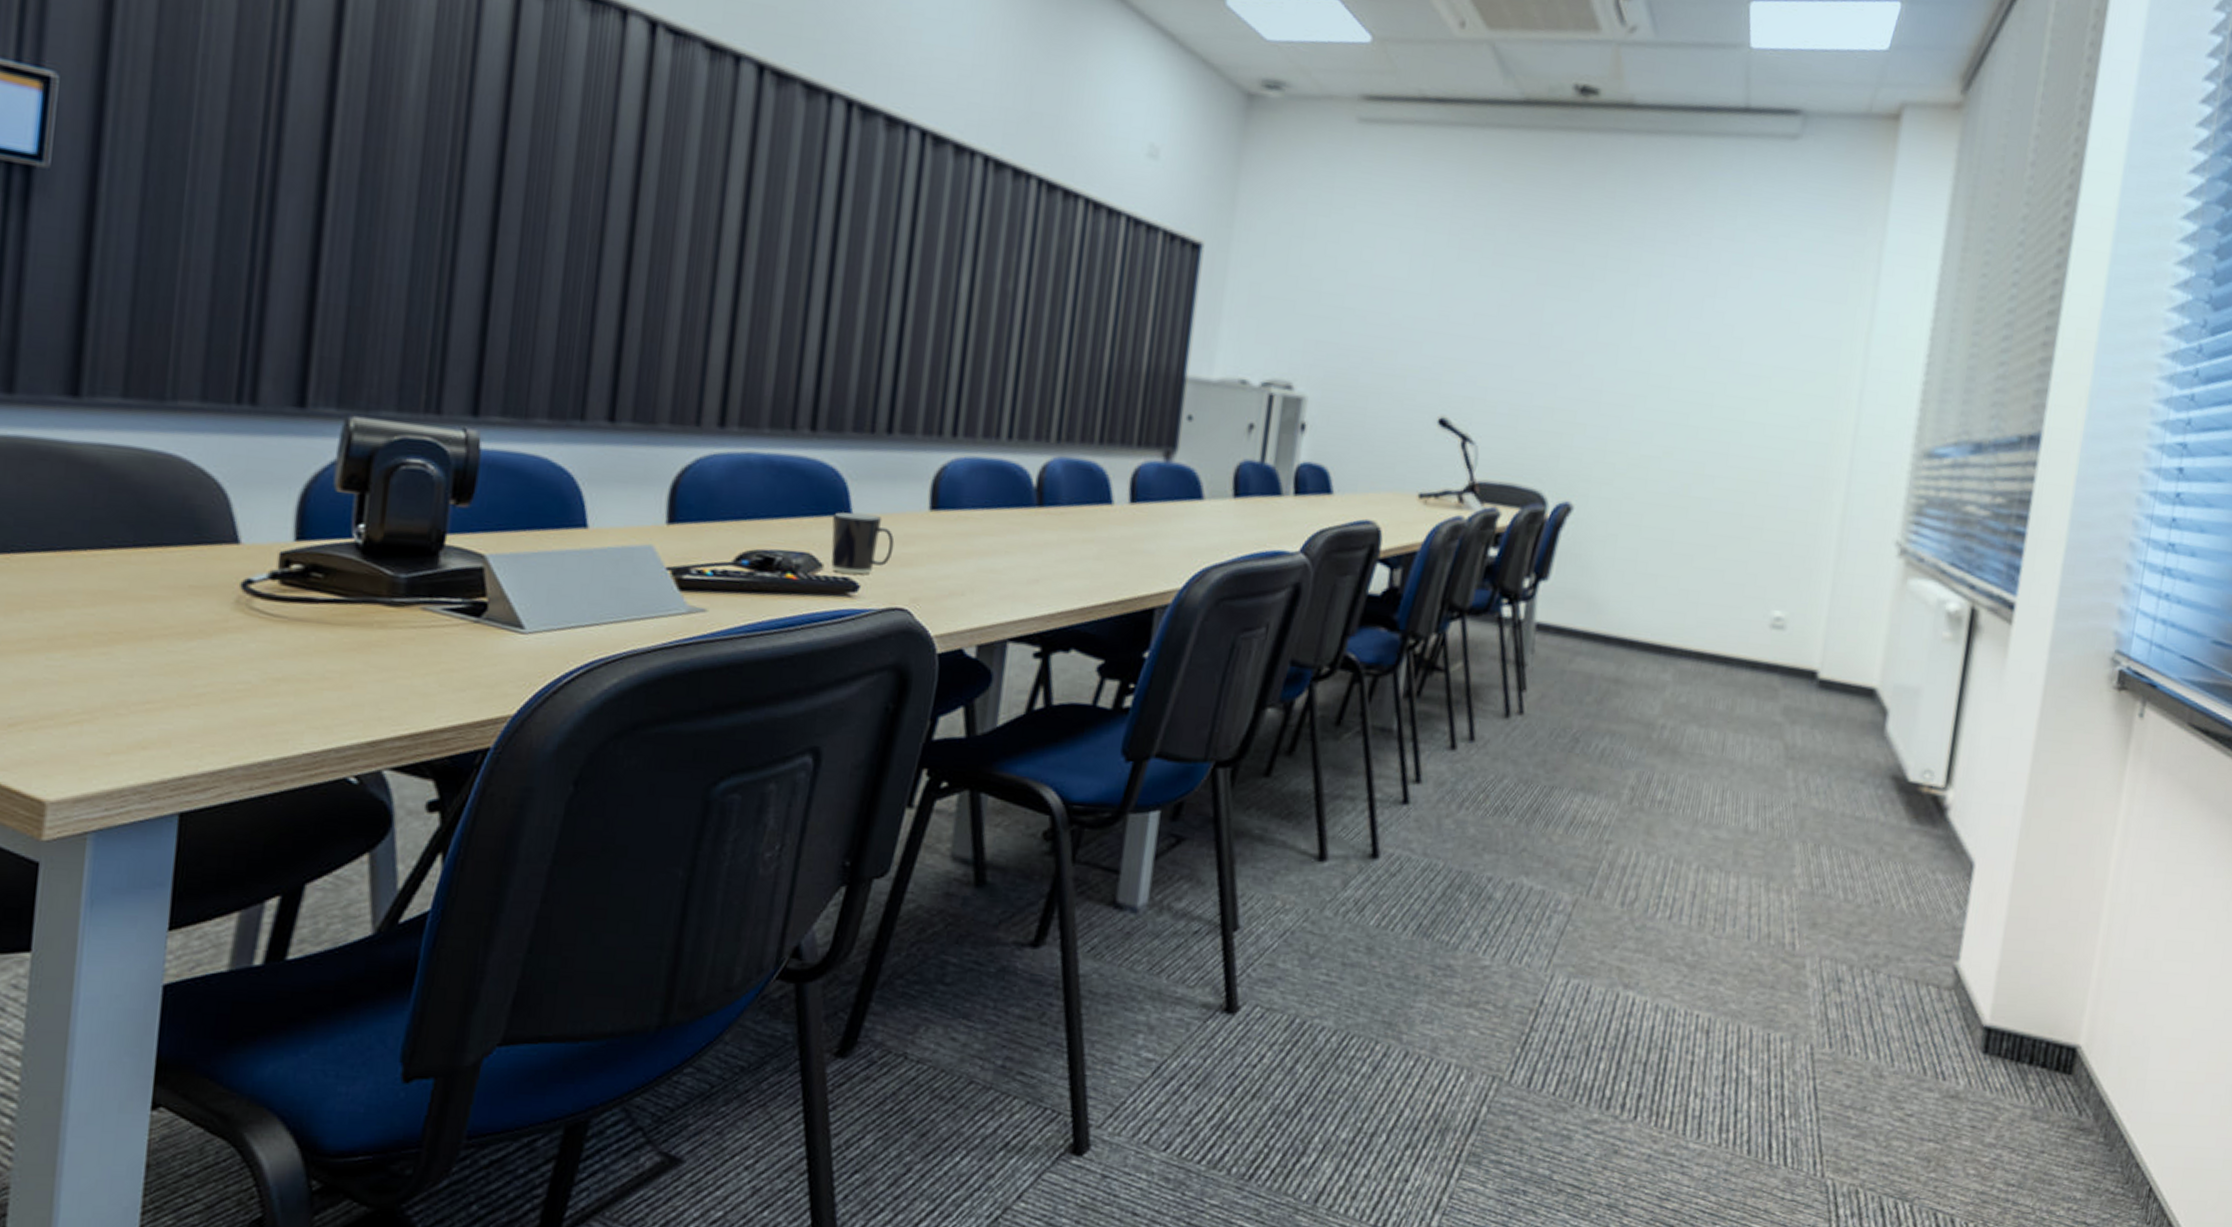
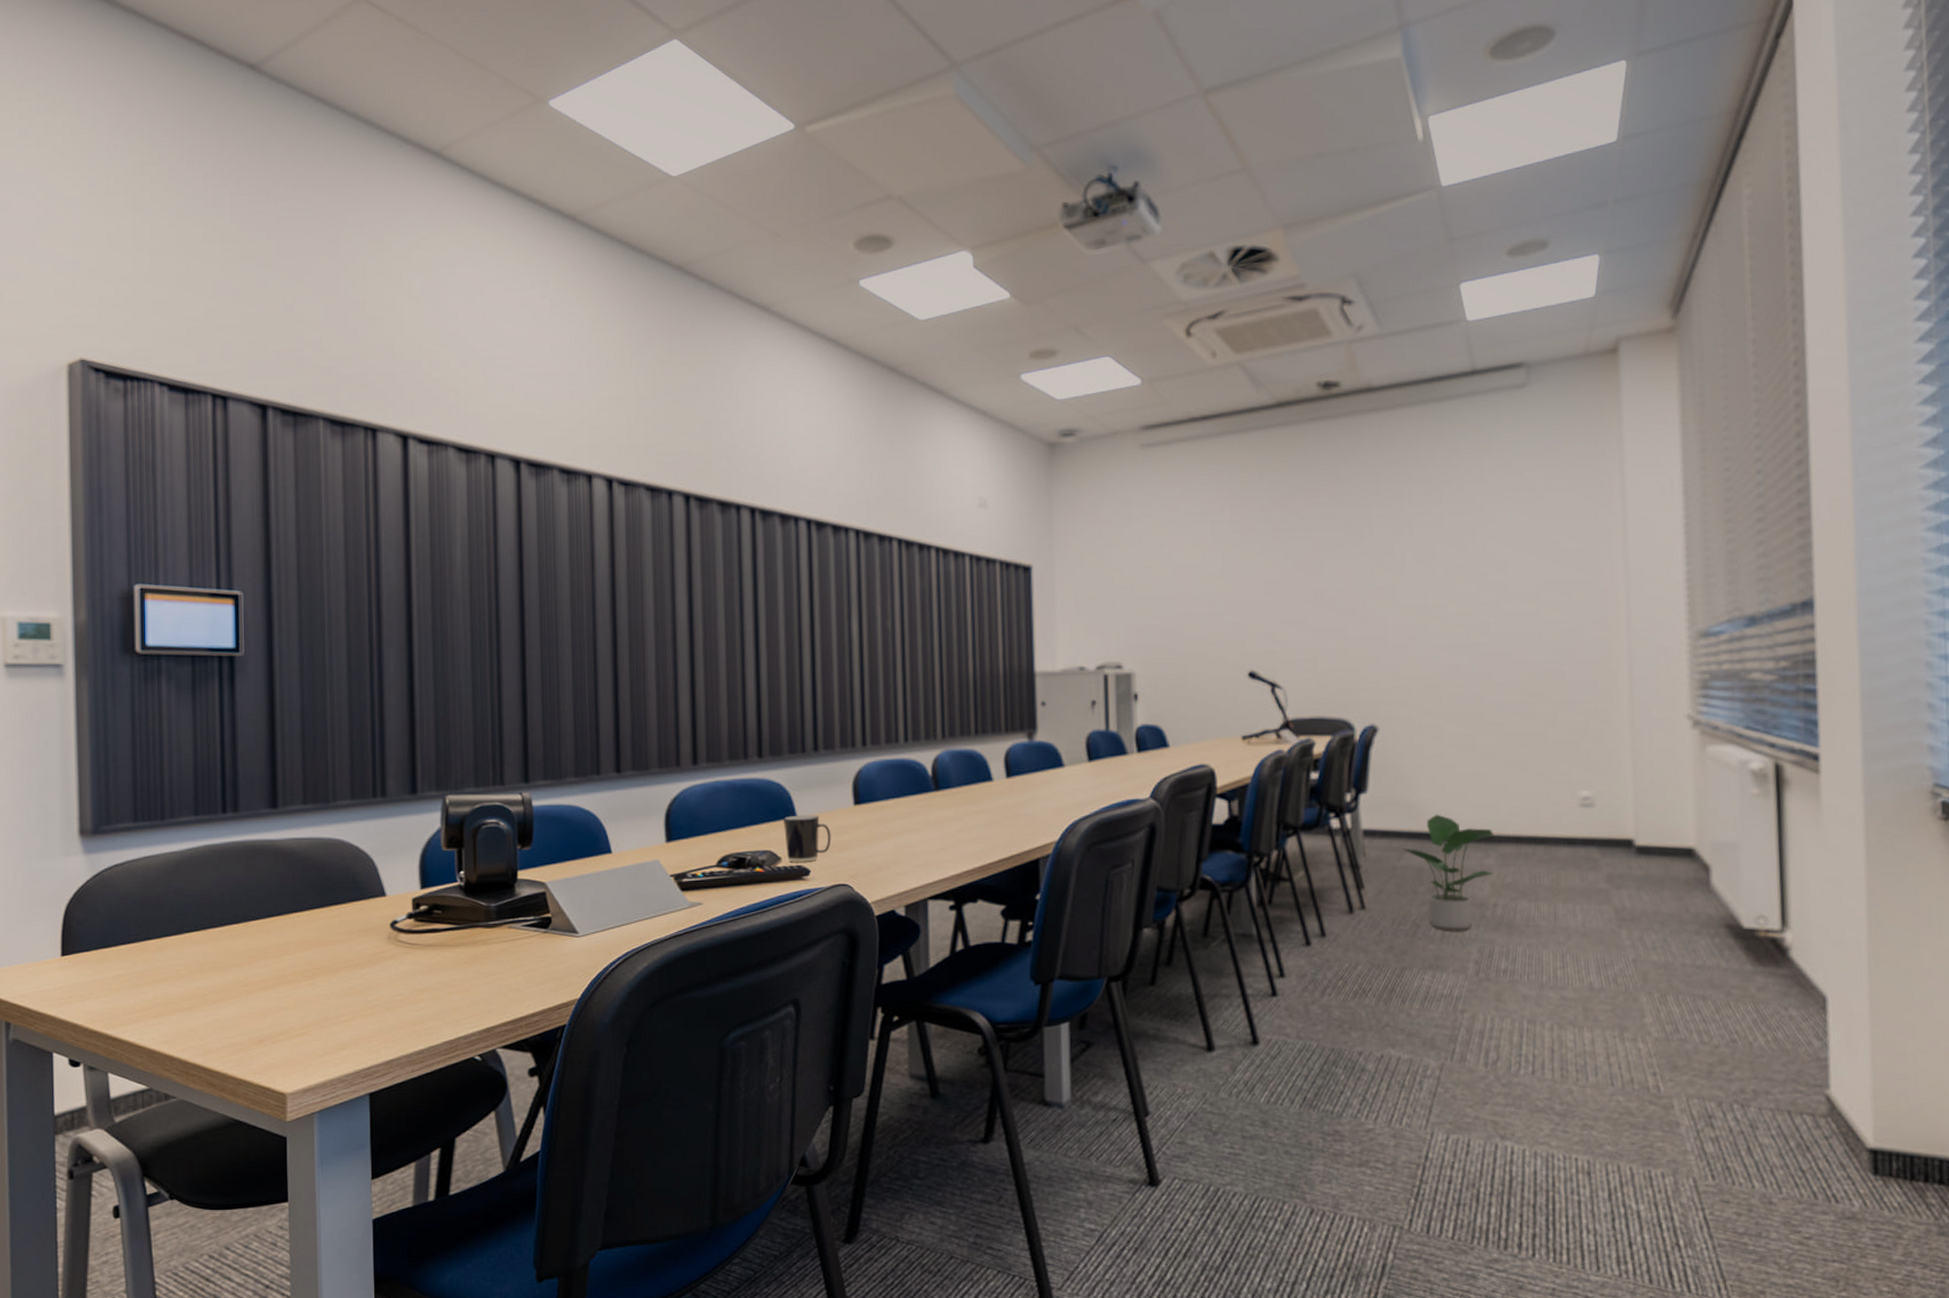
potted plant: none [1575,615,1676,754] -> present [1402,814,1494,933]

